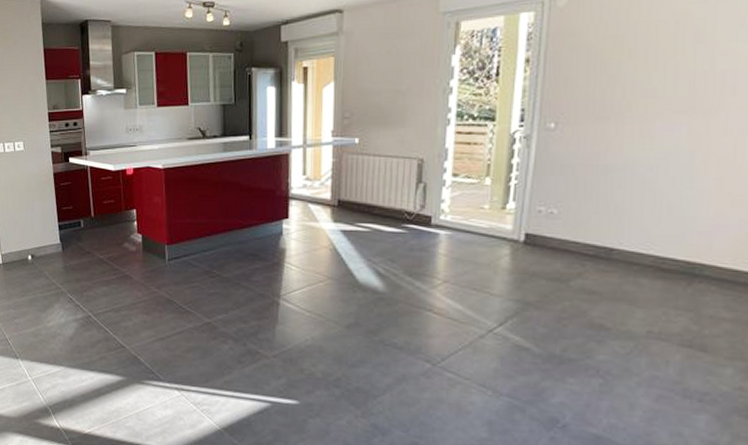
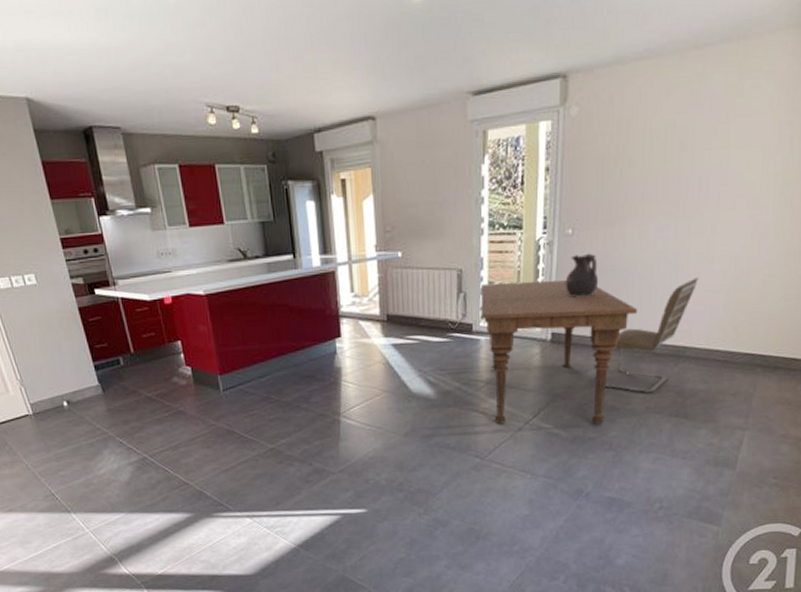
dining table: none [442,175,638,343] -> present [480,280,638,423]
ceramic jug: none [544,149,587,197] -> present [565,253,599,297]
chair: none [591,184,722,314] -> present [605,277,699,393]

